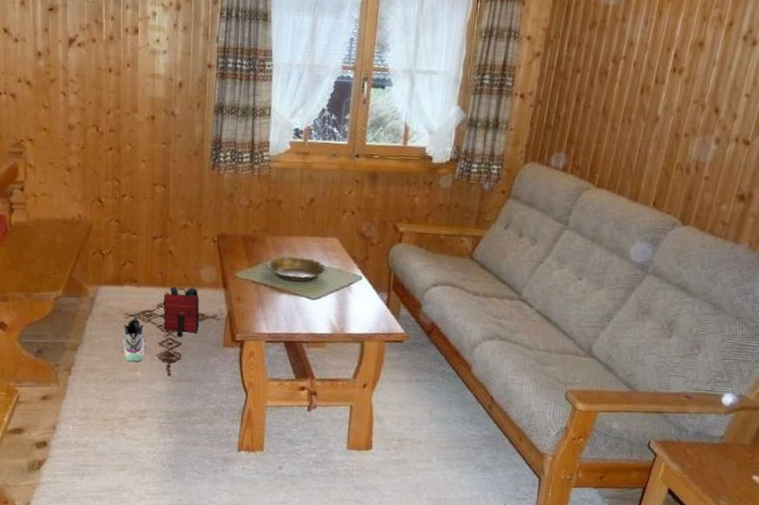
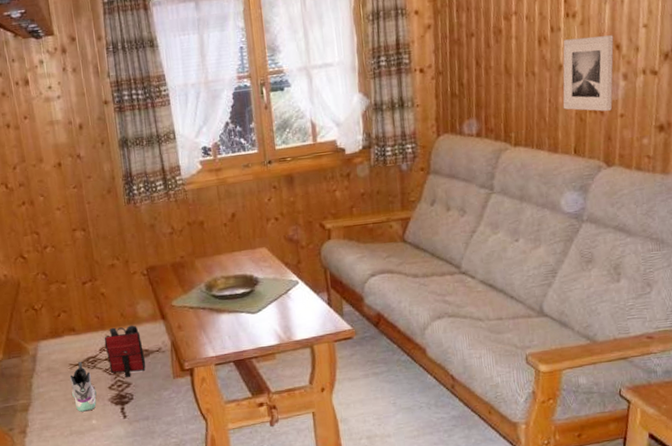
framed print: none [651,93,715,171] -> present [563,35,614,112]

